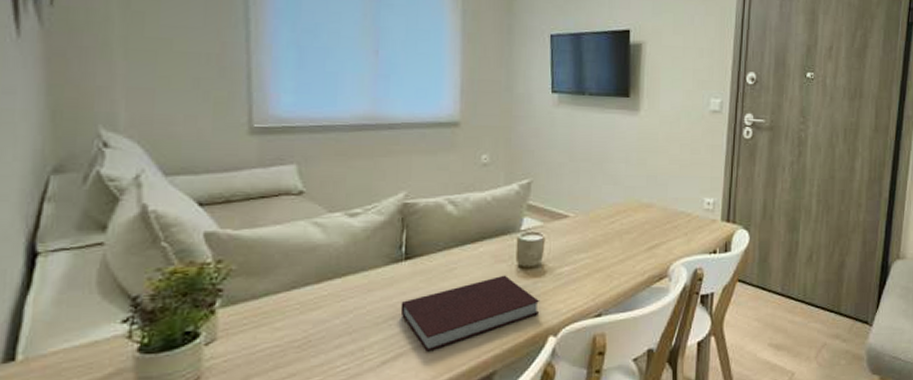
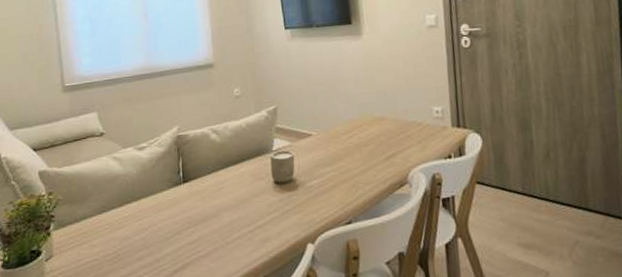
notebook: present [400,275,540,352] -> none [183,190,297,261]

